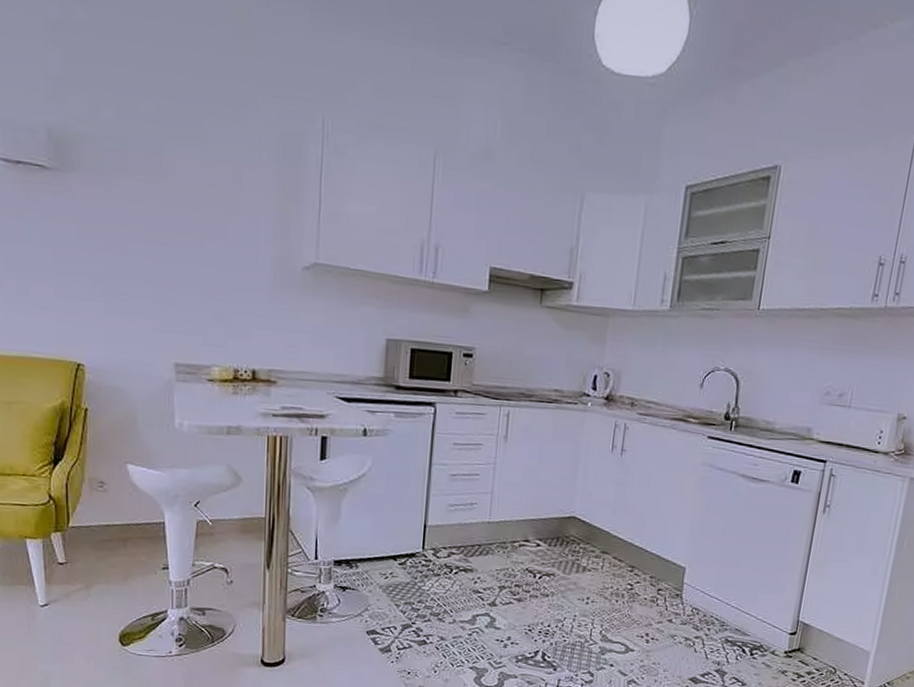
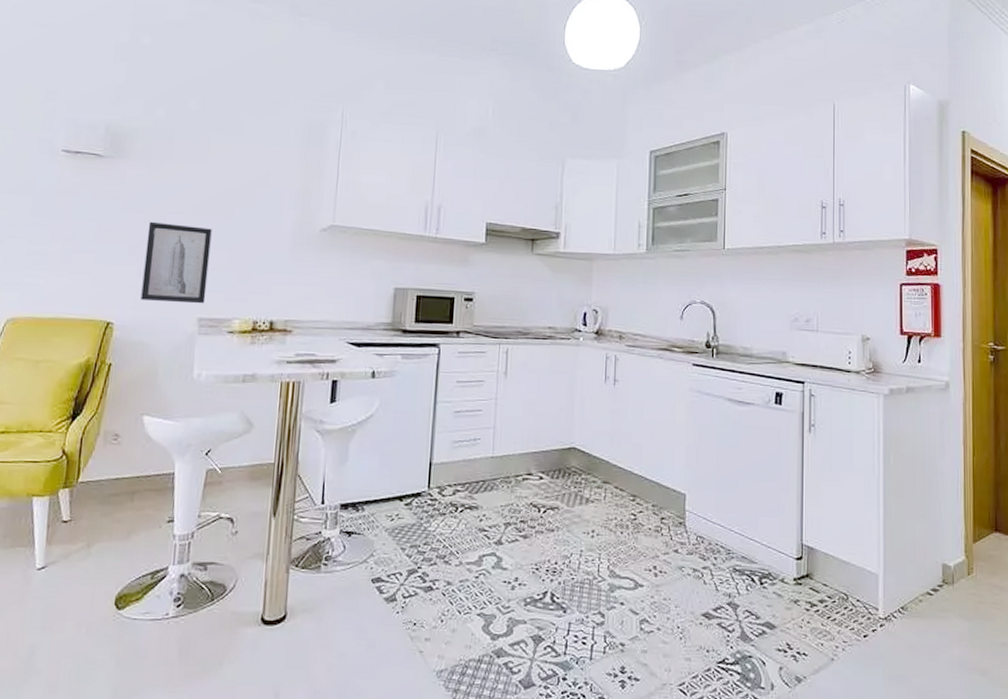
wall art: none [109,250,181,348] -> present [141,221,212,304]

